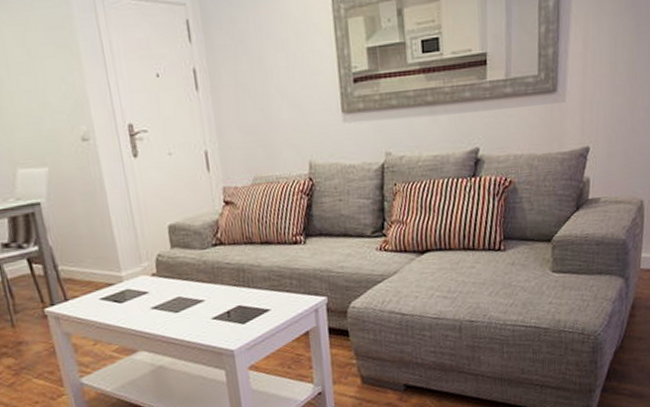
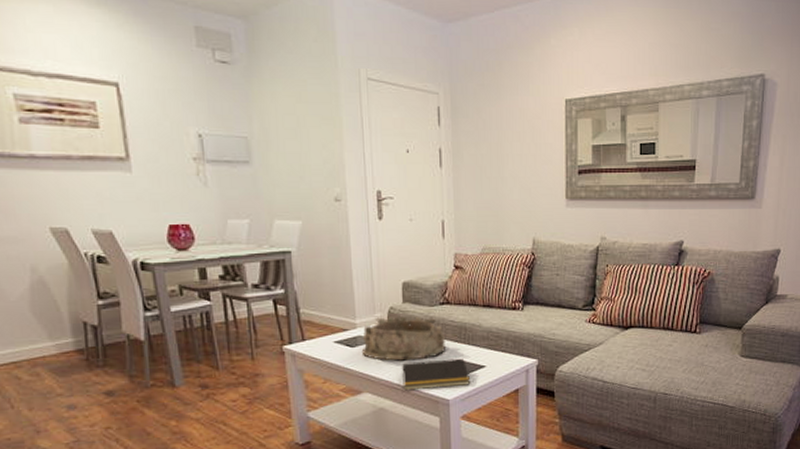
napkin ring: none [130,262,225,314] -> present [361,316,447,361]
notepad: none [177,303,256,345] -> present [401,358,471,391]

